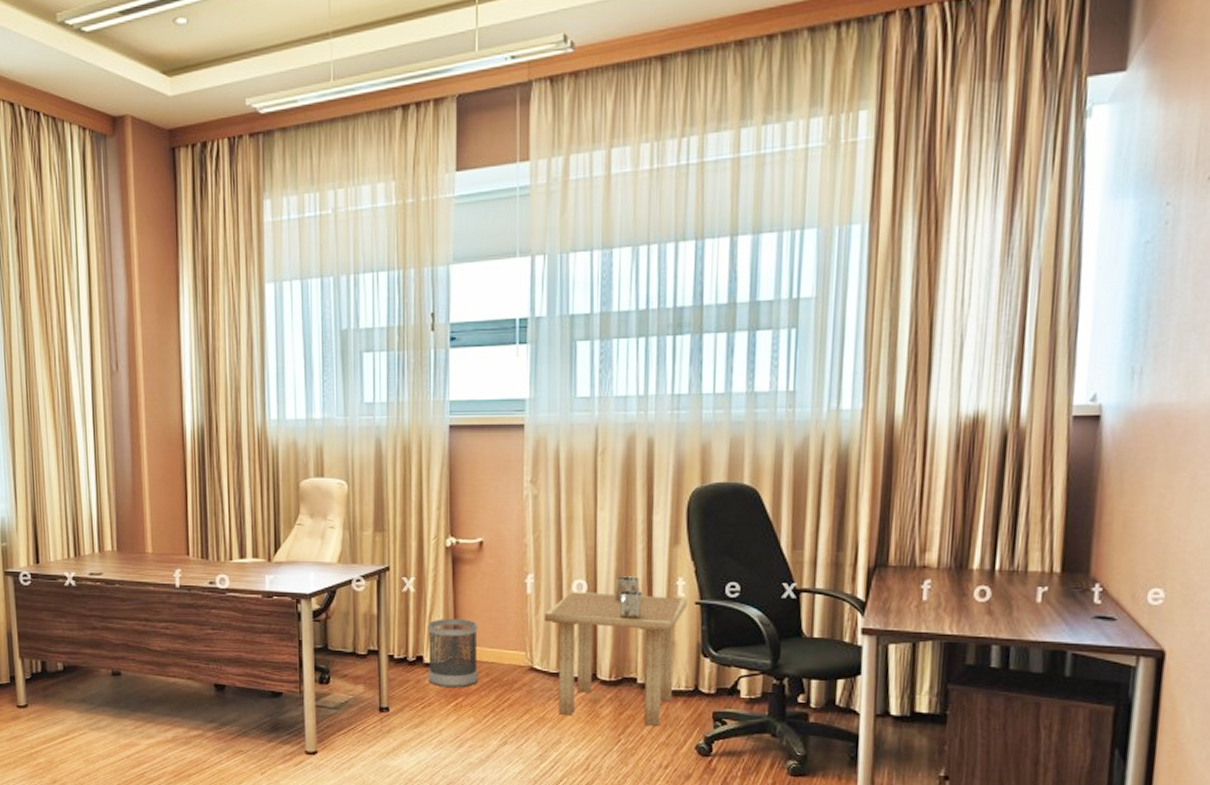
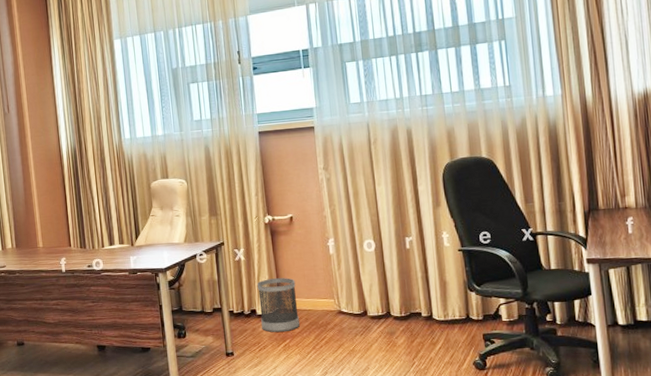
side table: present [543,576,688,727] -> none [344,234,453,350]

